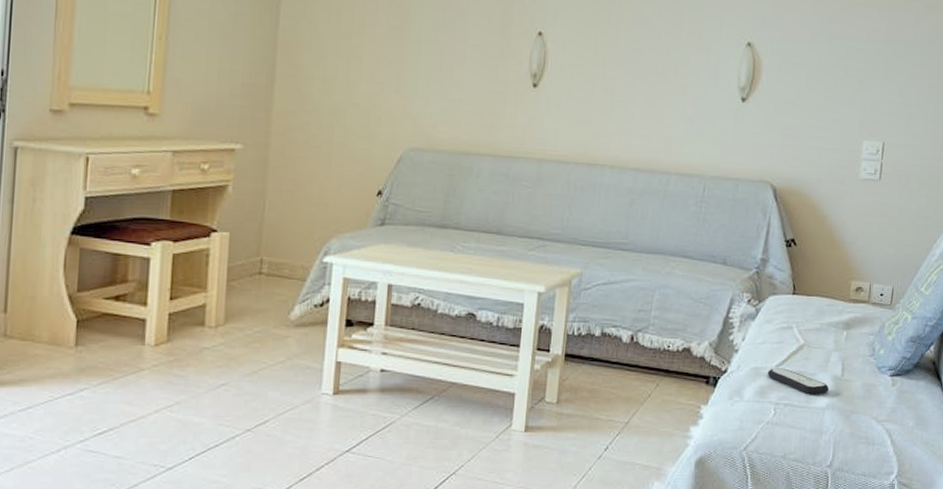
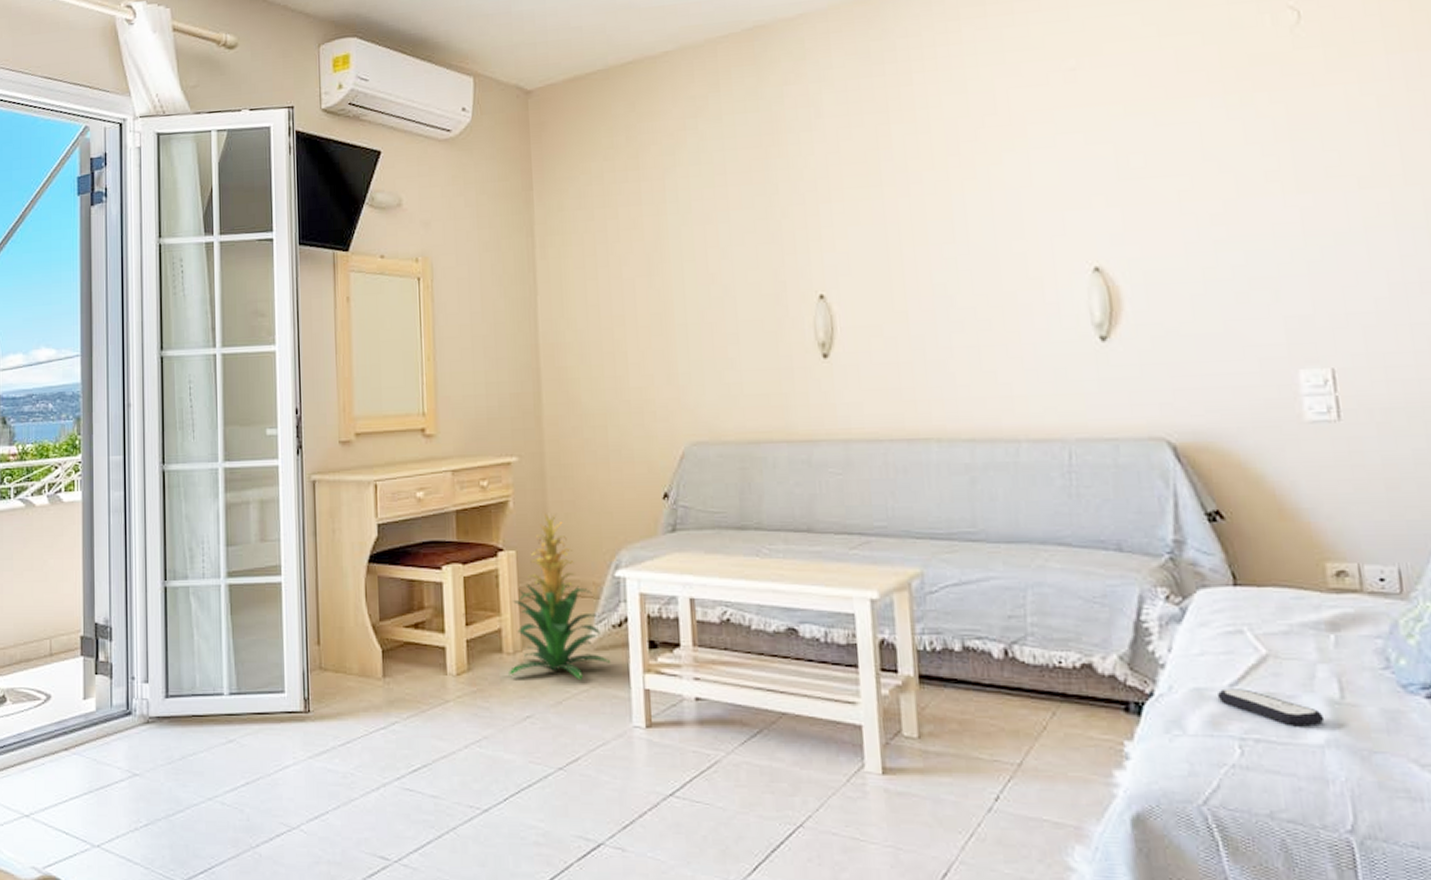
indoor plant: none [208,200,308,353] -> present [509,513,610,681]

